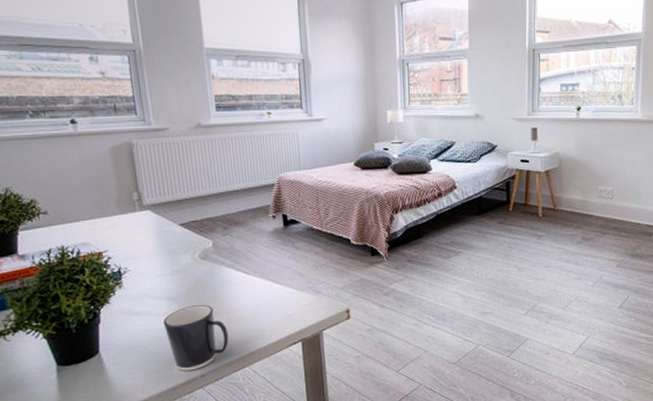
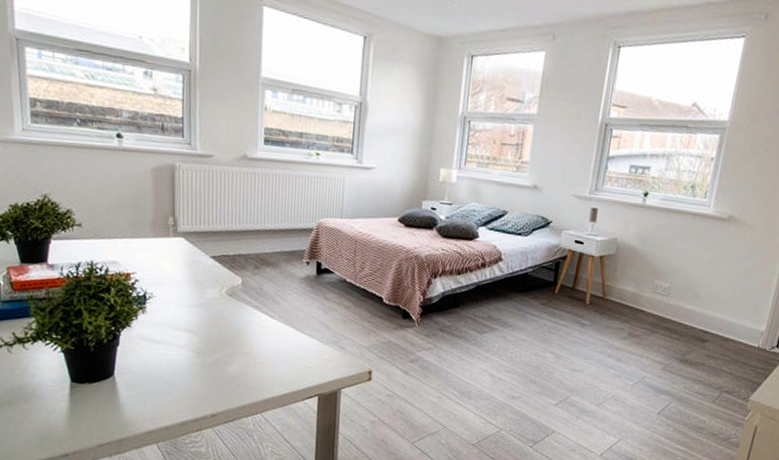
mug: present [163,305,229,371] -> none [181,342,245,409]

